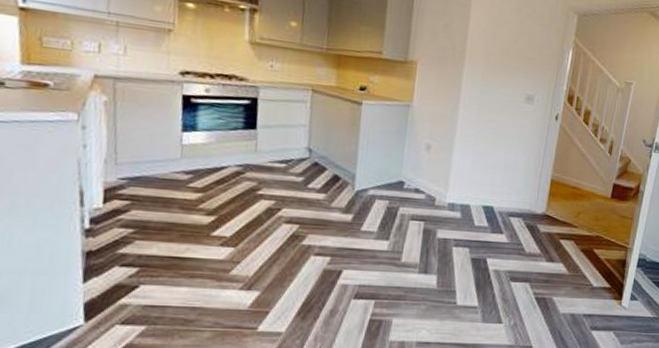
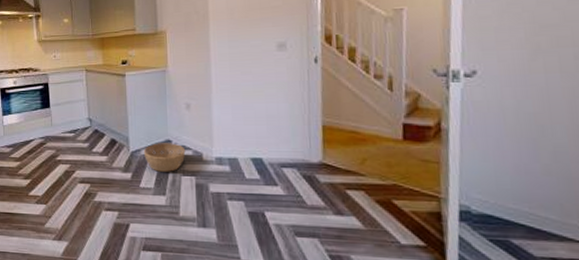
basket: none [370,183,419,216] -> present [143,143,186,172]

